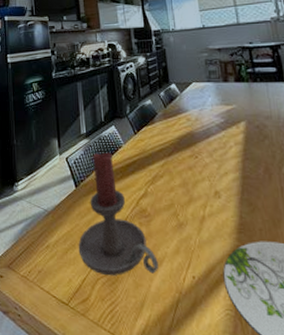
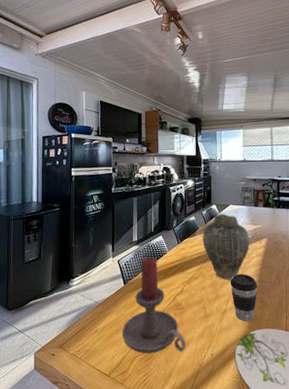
vase: none [163,94,225,177] -> present [202,214,250,280]
coffee cup: none [205,168,243,232] -> present [230,273,258,322]

